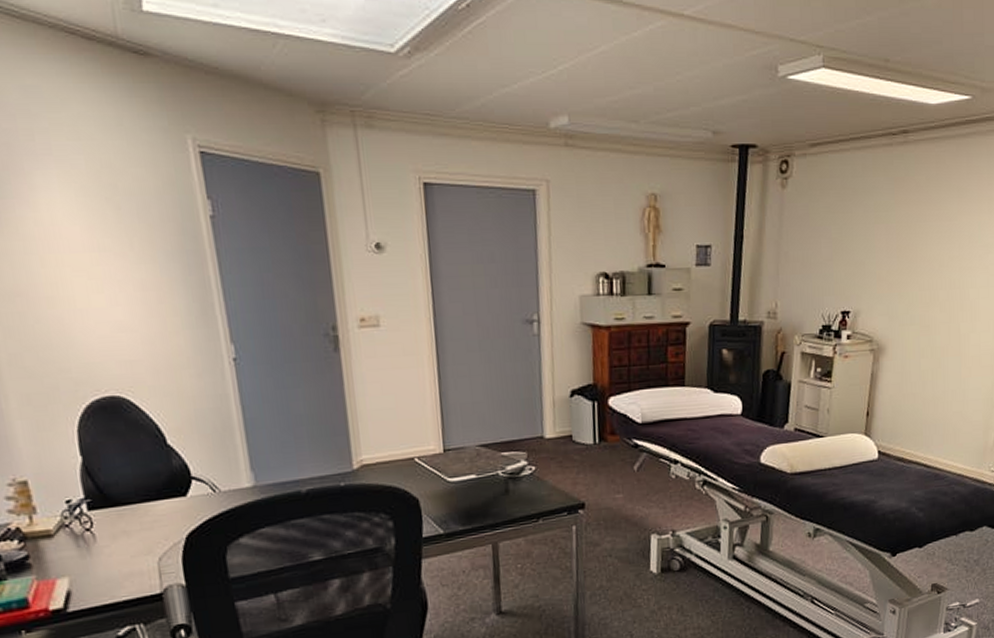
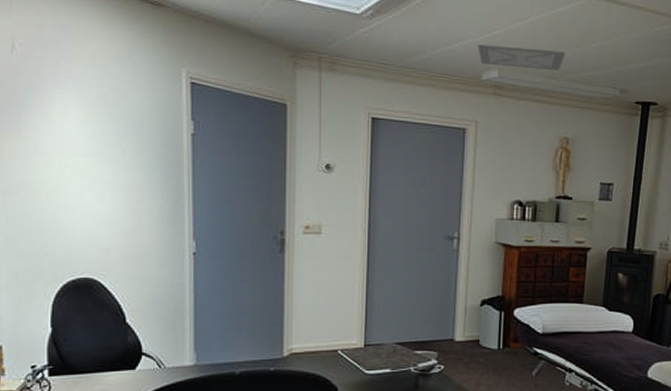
ceiling vent: none [541,84,647,112] -> present [478,44,566,71]

